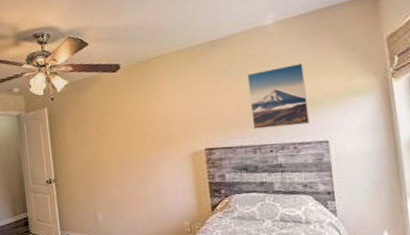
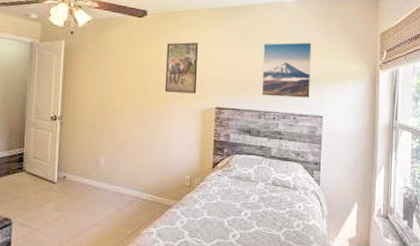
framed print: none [144,86,183,141] -> present [164,42,199,94]

